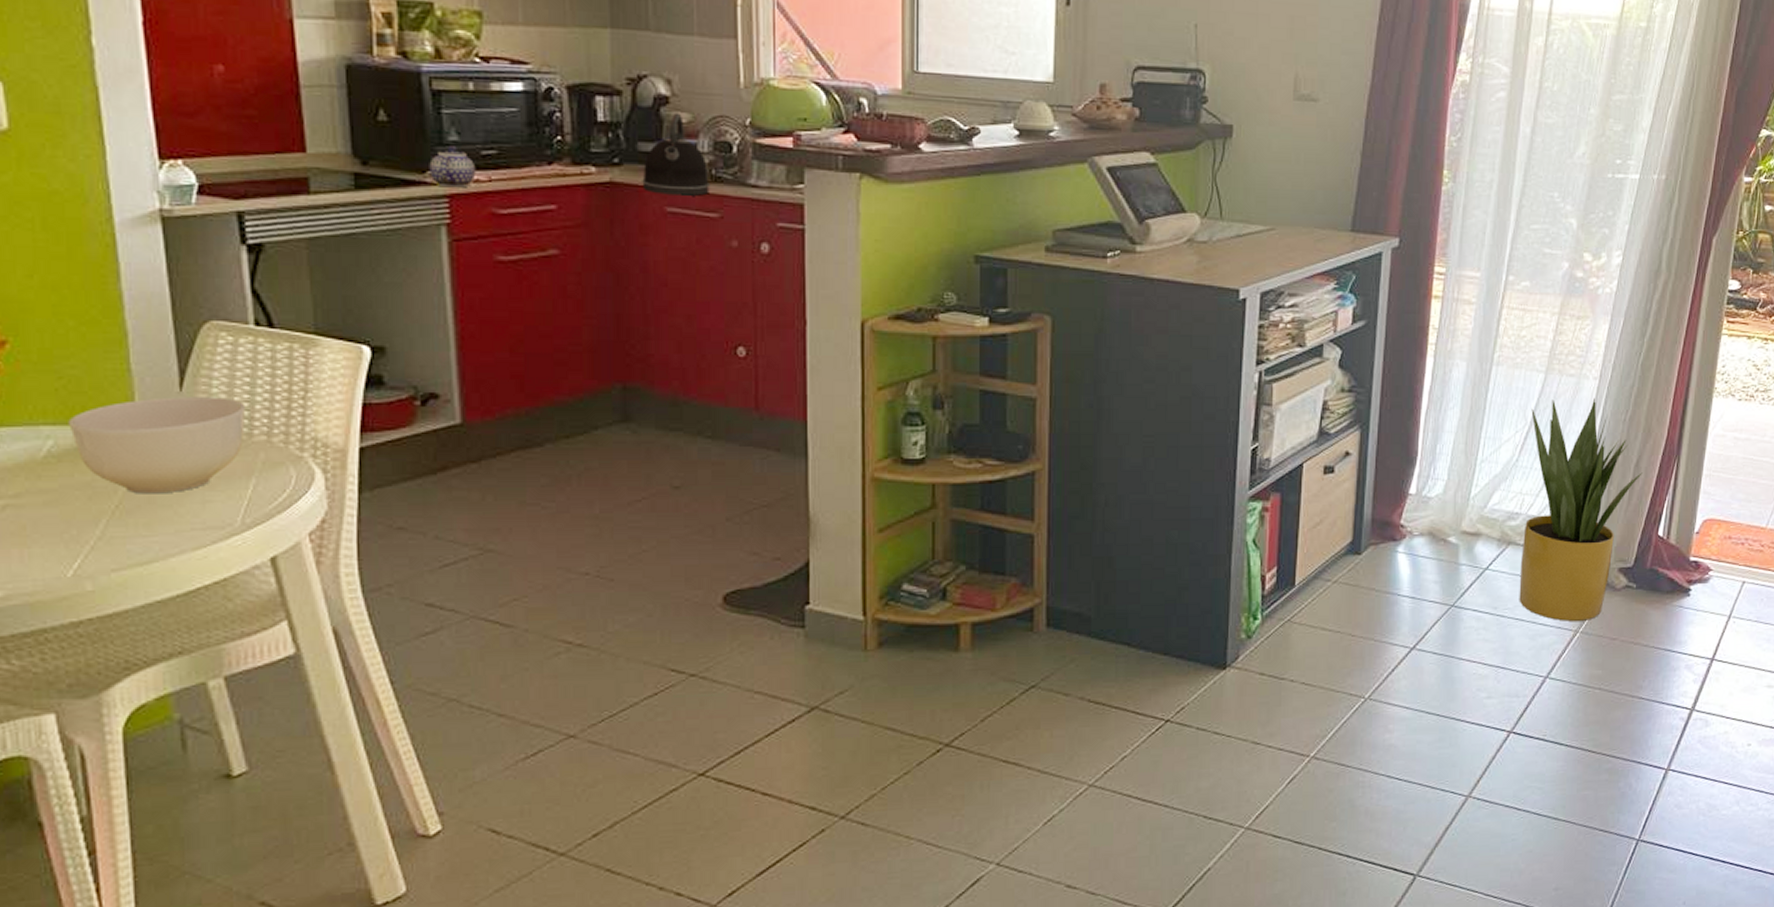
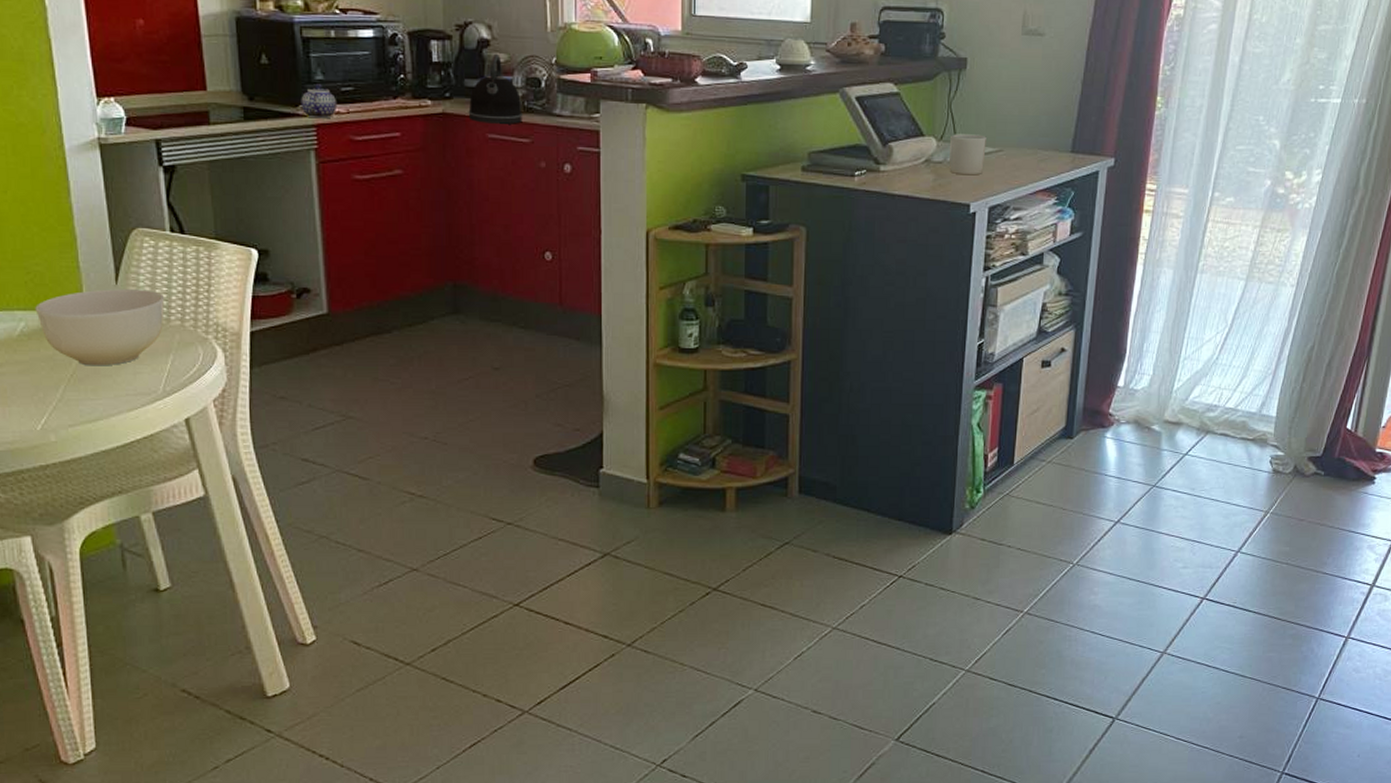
mug: none [1215,210,1256,257] -> present [949,134,987,176]
planter: present [1519,398,1642,621] -> none [1215,304,1334,503]

